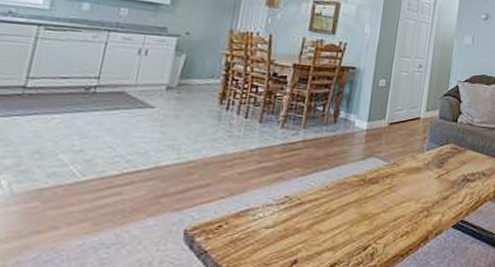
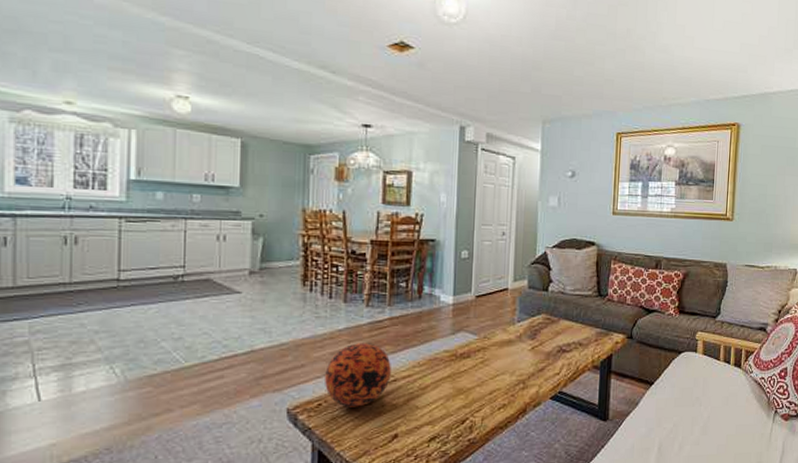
decorative ball: none [228,164,299,230] -> present [325,343,391,407]

